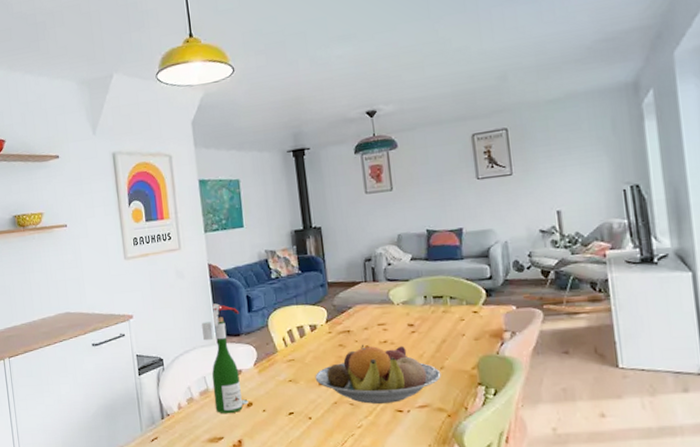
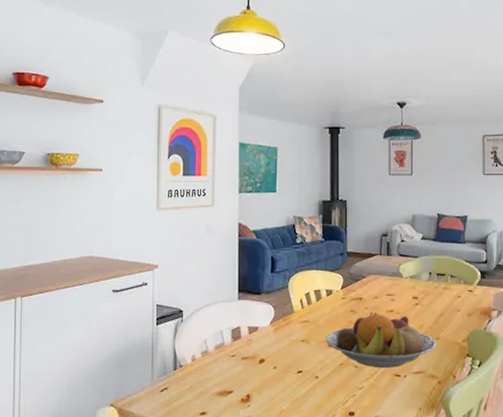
wine bottle: present [201,303,249,414] -> none [224,261,263,369]

